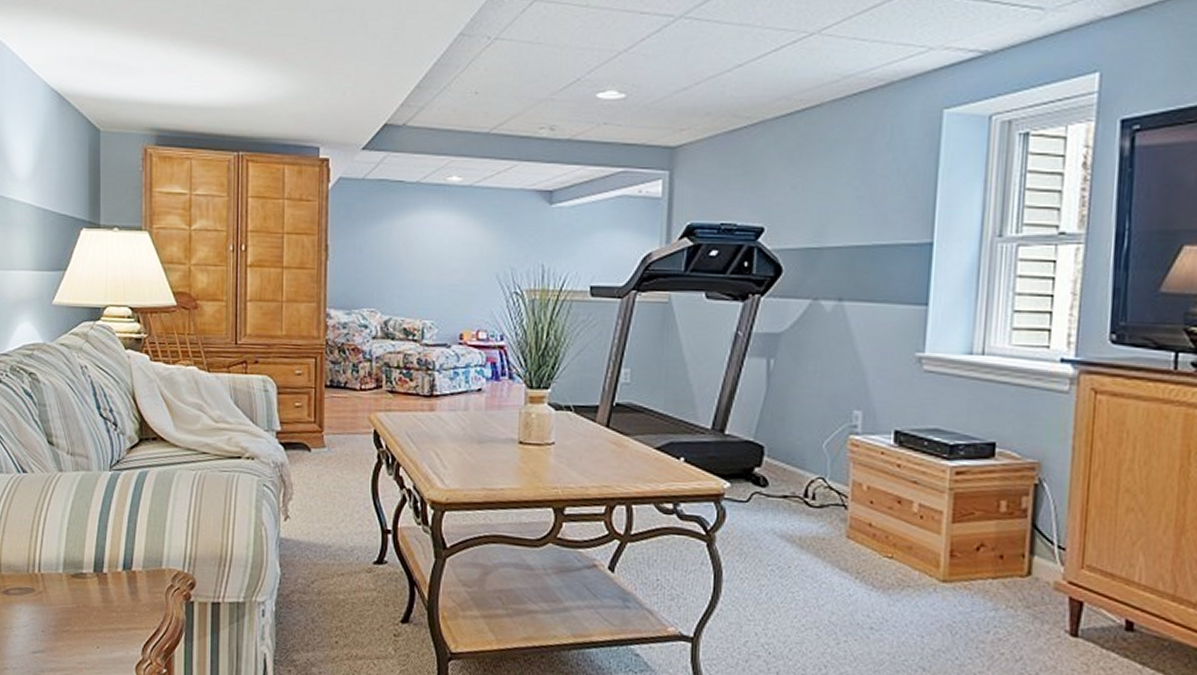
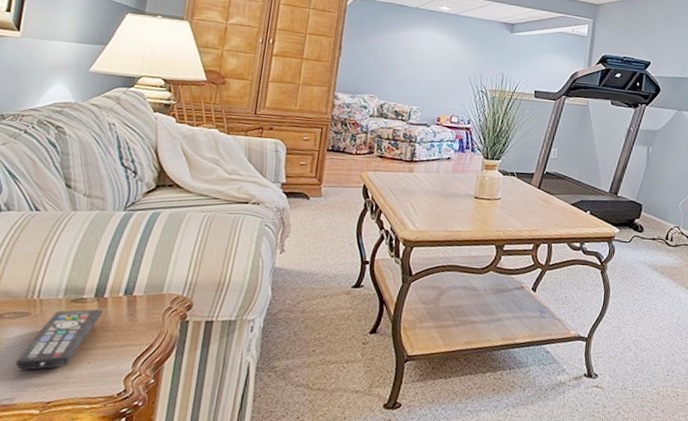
remote control: none [29,585,104,653] -> present [16,308,103,370]

